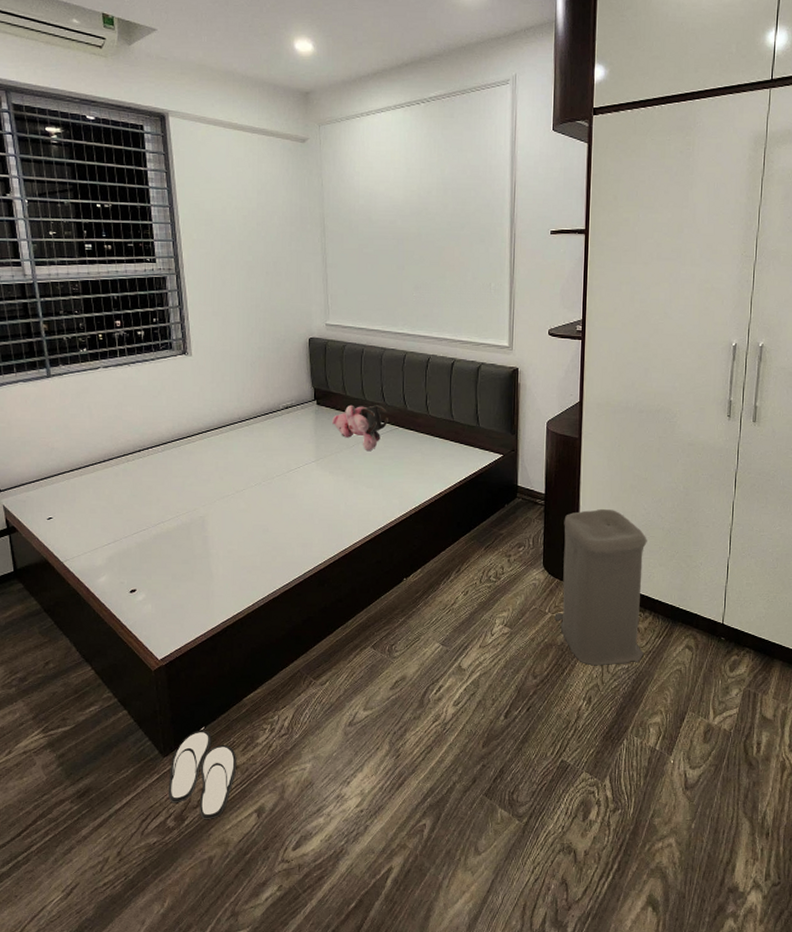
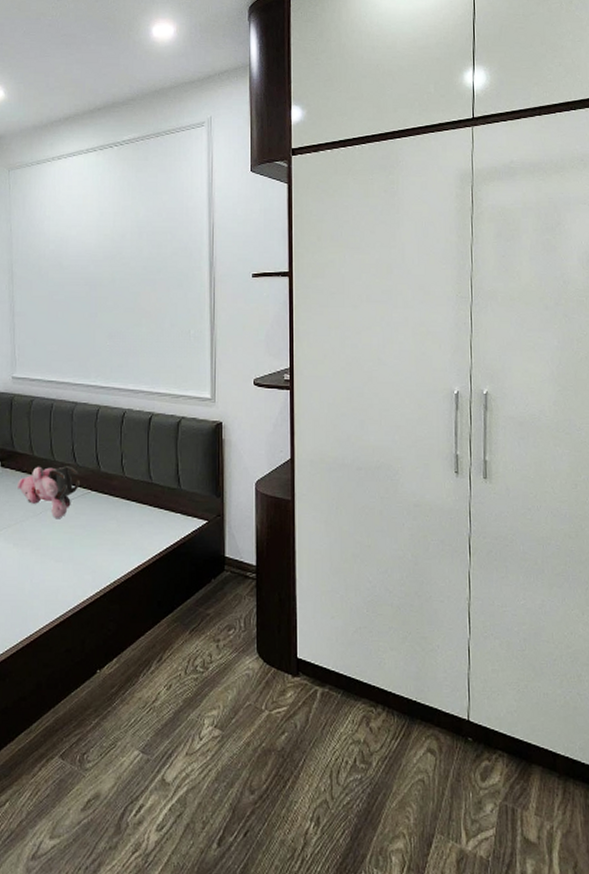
laundry basket: present [554,509,647,666] -> none [272,583,379,777]

